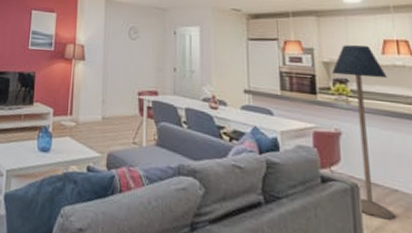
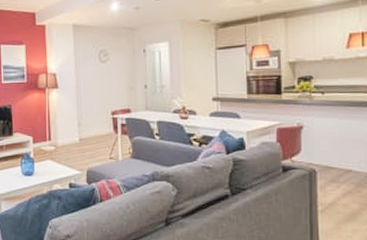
floor lamp: present [332,45,396,220] -> none [297,42,350,196]

